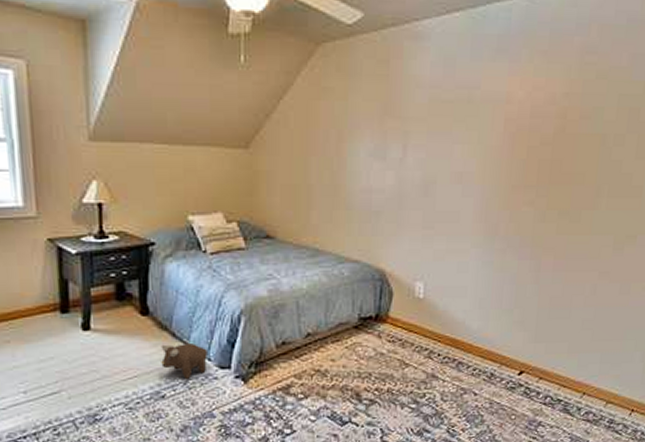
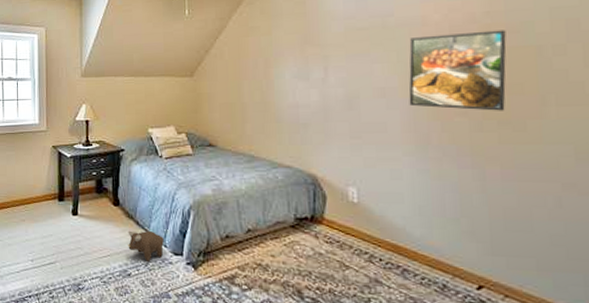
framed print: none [483,114,579,201] -> present [409,30,507,111]

